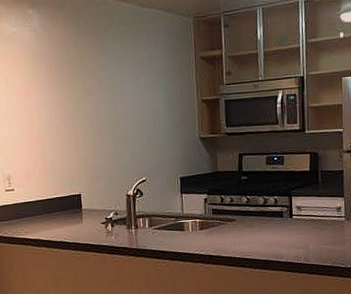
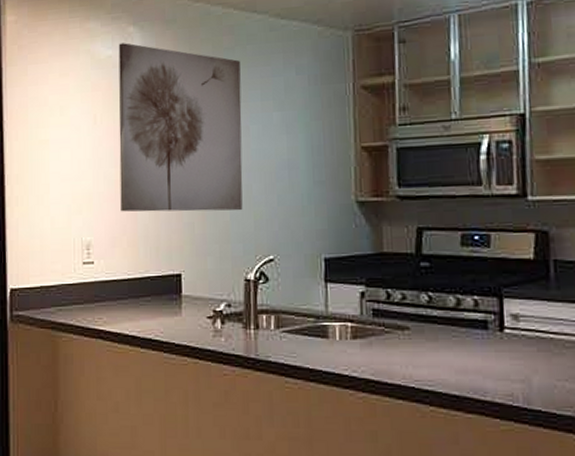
wall art: none [21,22,122,151] -> present [118,43,243,212]

